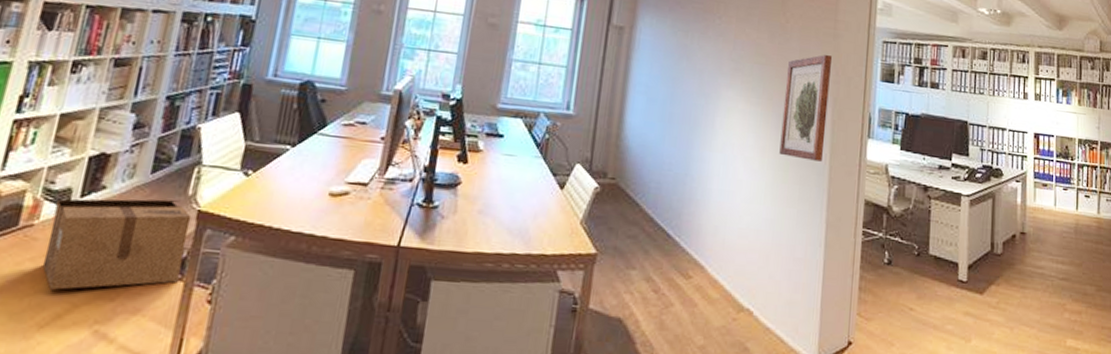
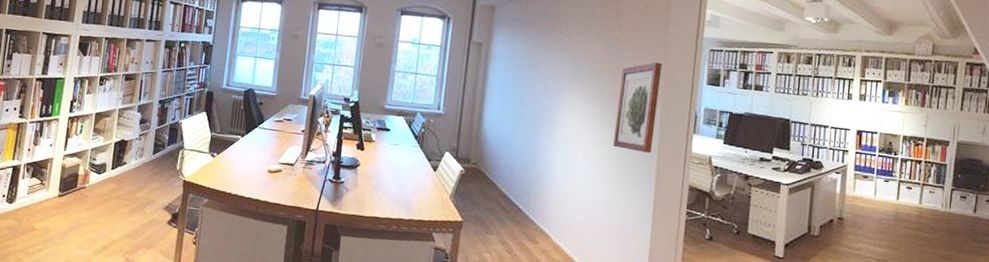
cardboard box: present [42,198,192,290] -> none [93,170,180,231]

